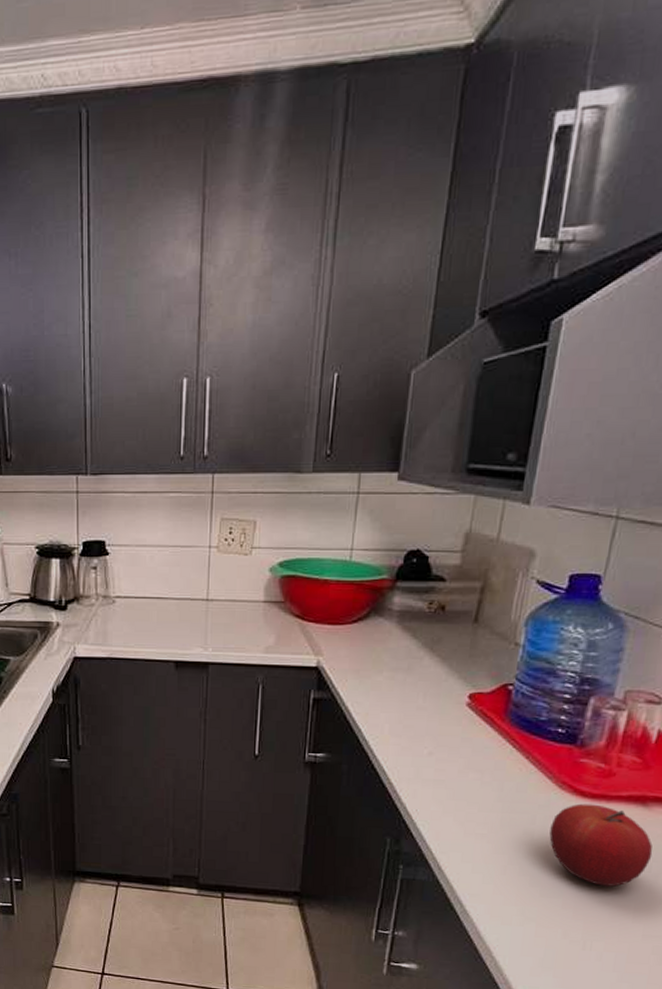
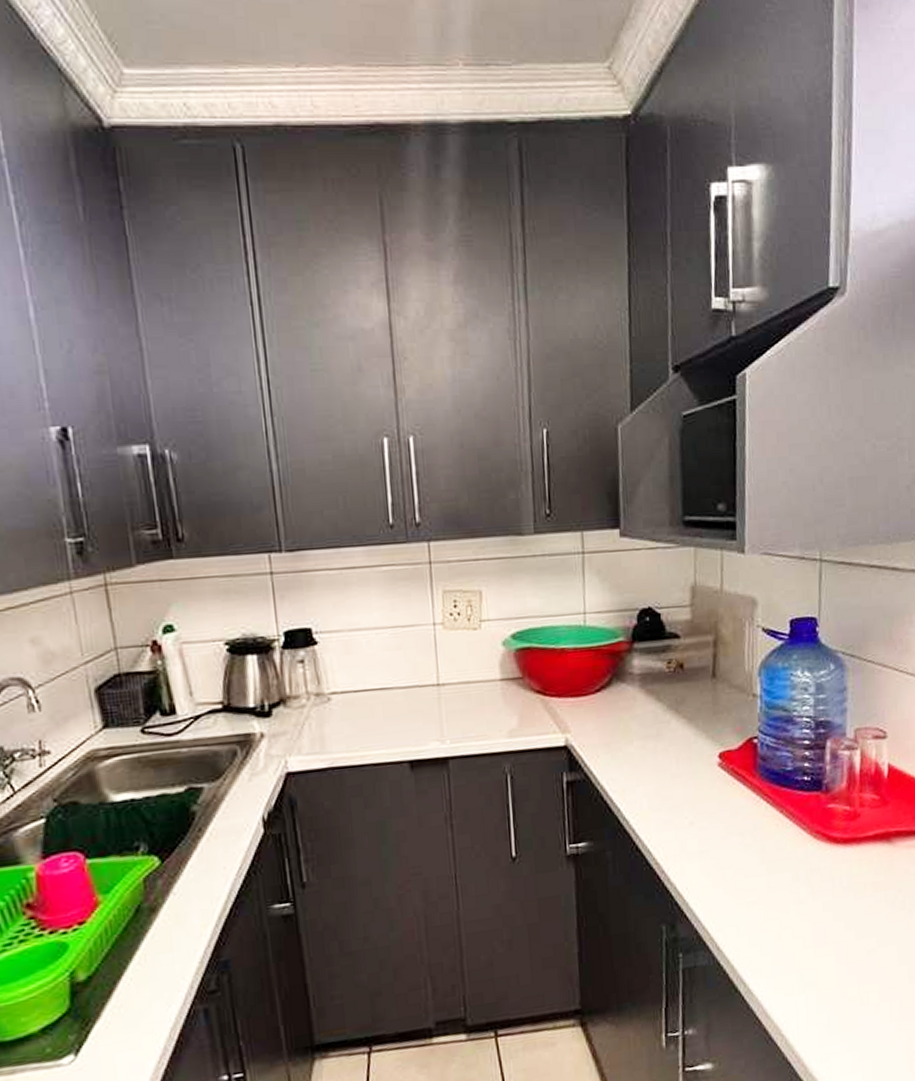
fruit: present [549,803,653,887] -> none [813,849,904,934]

